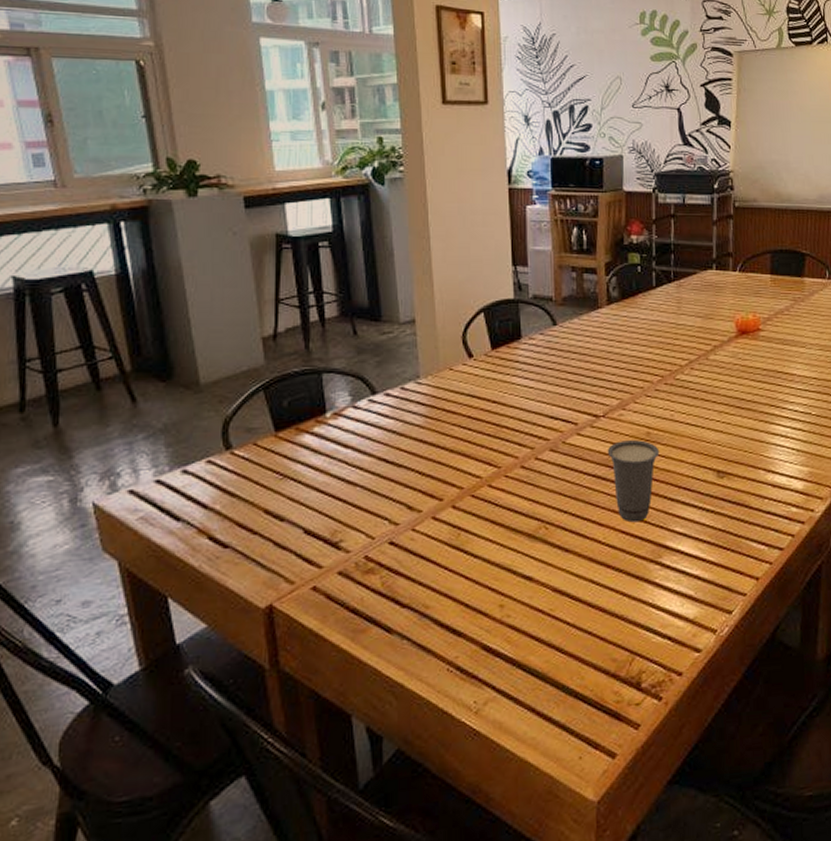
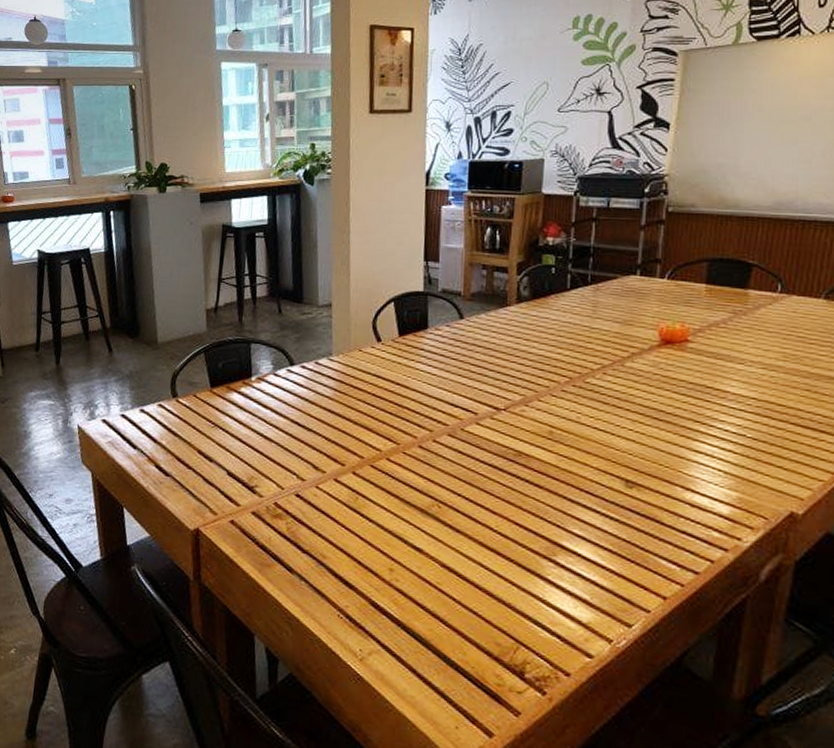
cup: present [607,440,660,523] -> none [505,435,562,517]

